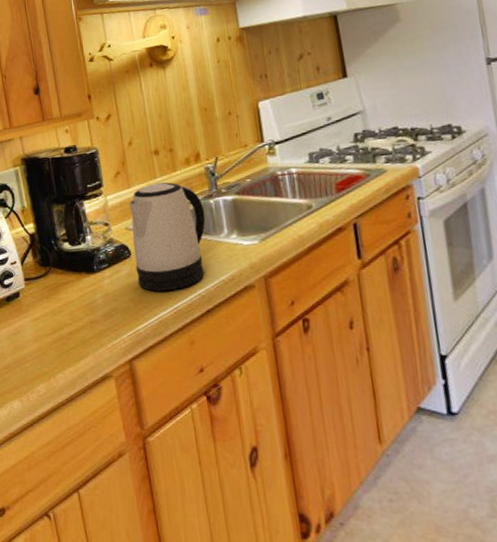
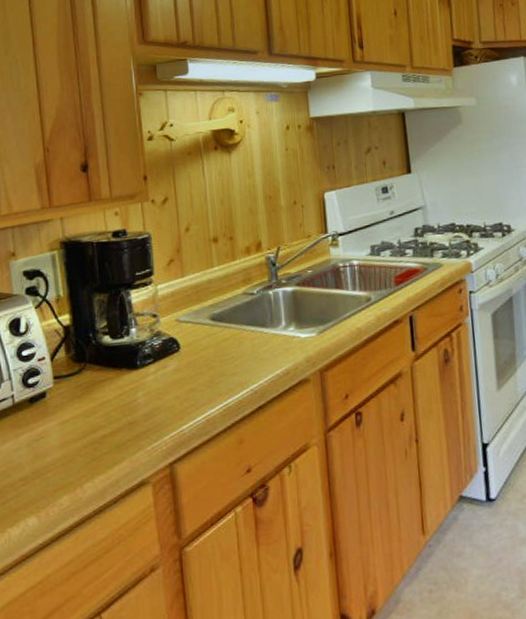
kettle: present [129,182,206,292] -> none [181,271,263,388]

